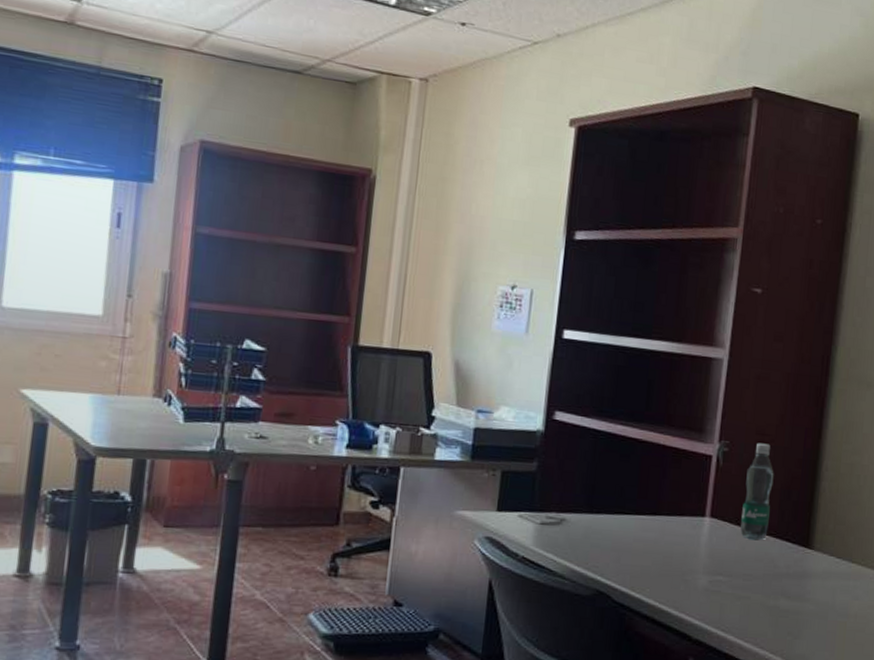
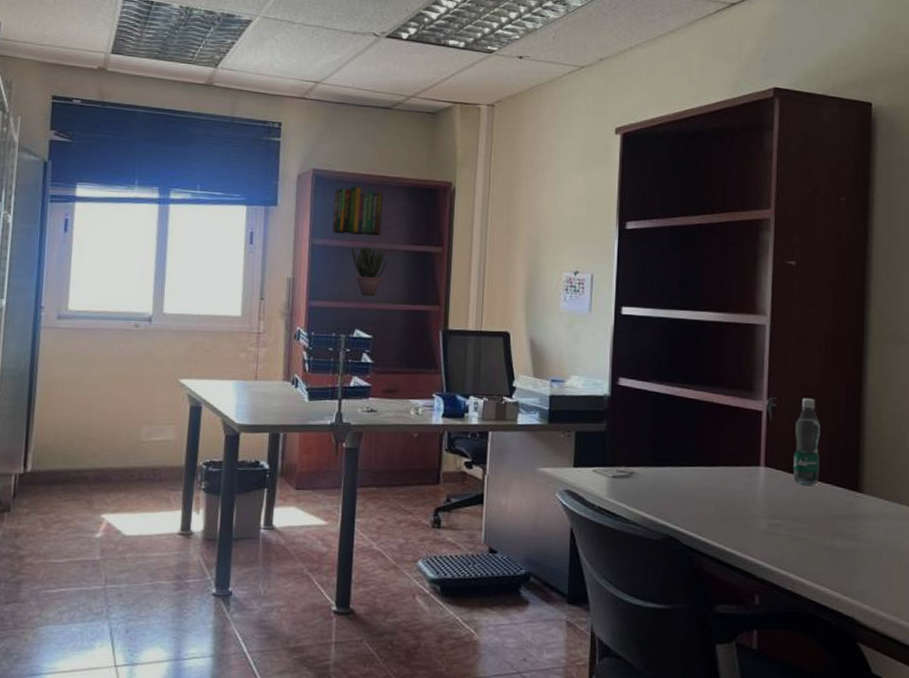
books: none [222,165,288,228] -> present [333,187,384,236]
potted plant: none [244,234,289,302] -> present [351,241,388,297]

